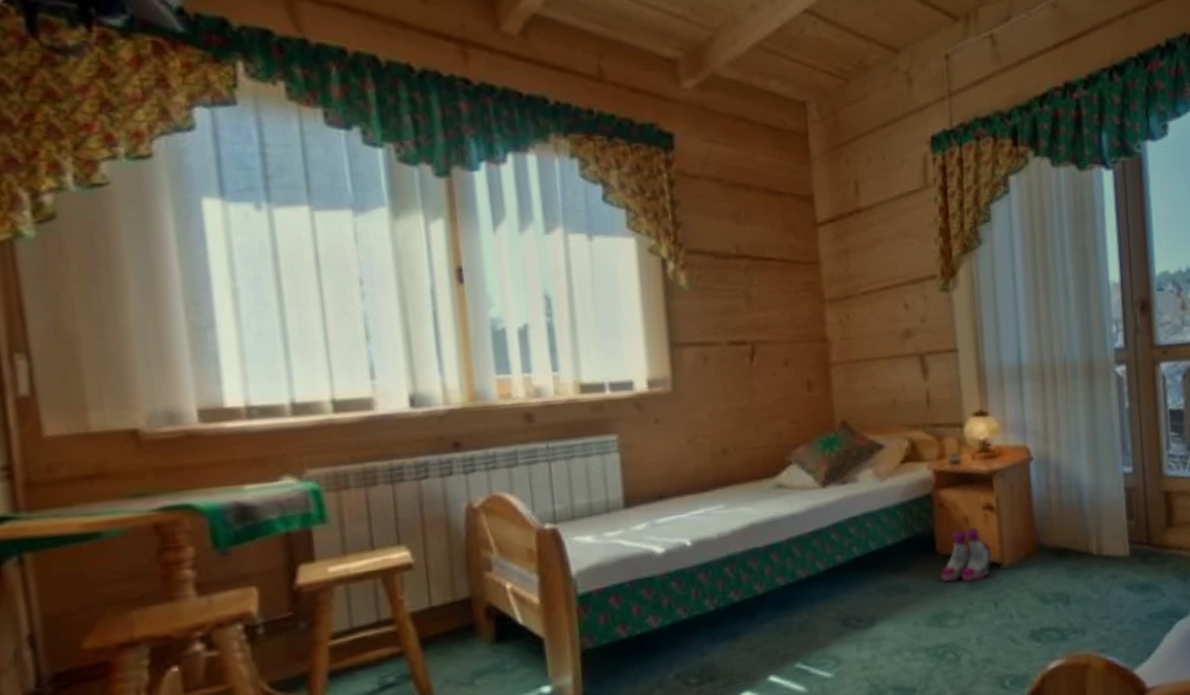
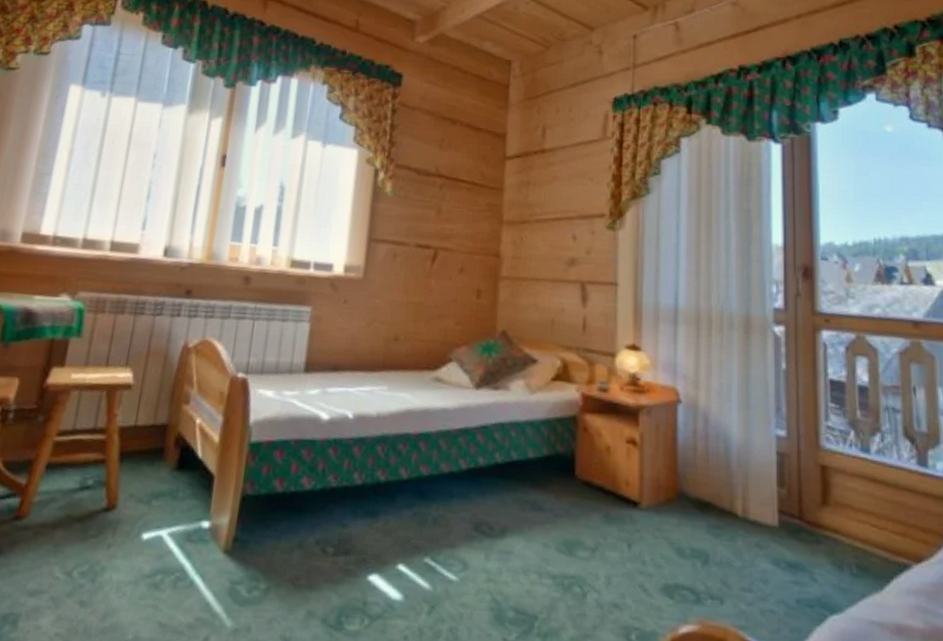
boots: present [940,527,992,582] -> none [576,458,630,516]

